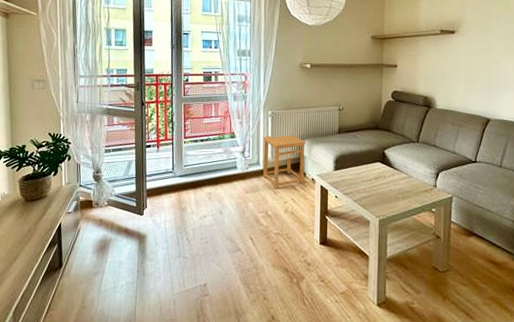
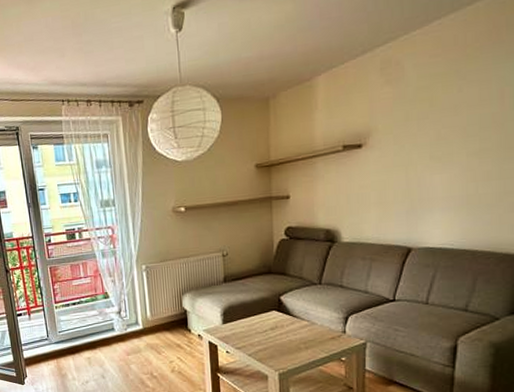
side table: present [263,133,305,190] -> none [139,287,190,349]

